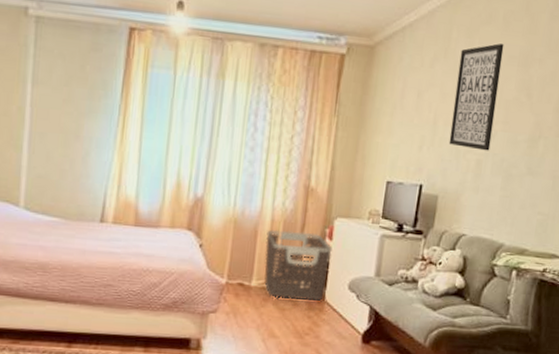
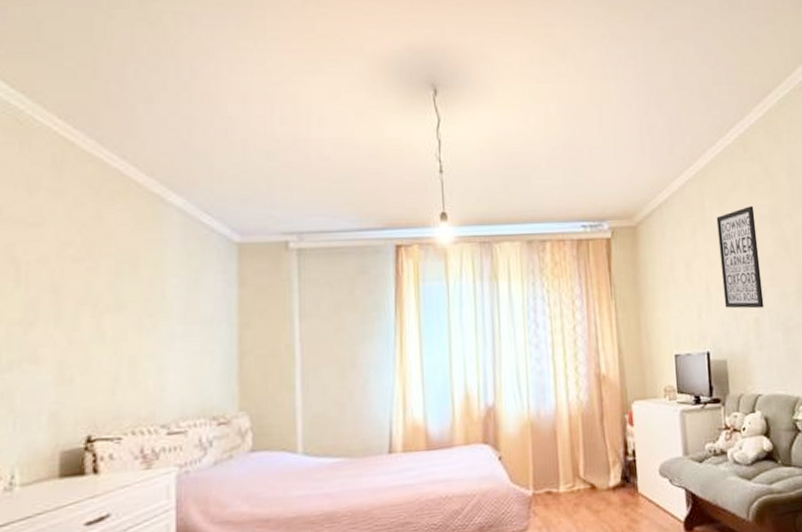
clothes hamper: present [264,229,332,302] -> none [566,421,637,502]

